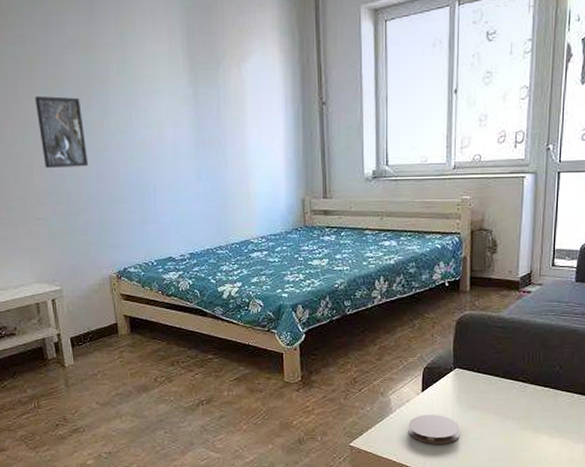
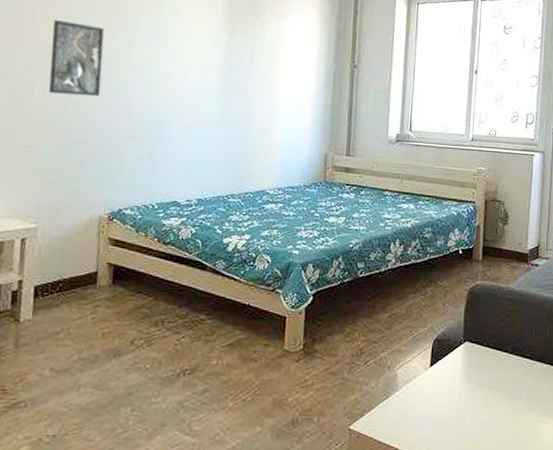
coaster: present [408,415,460,445] -> none [413,393,467,429]

